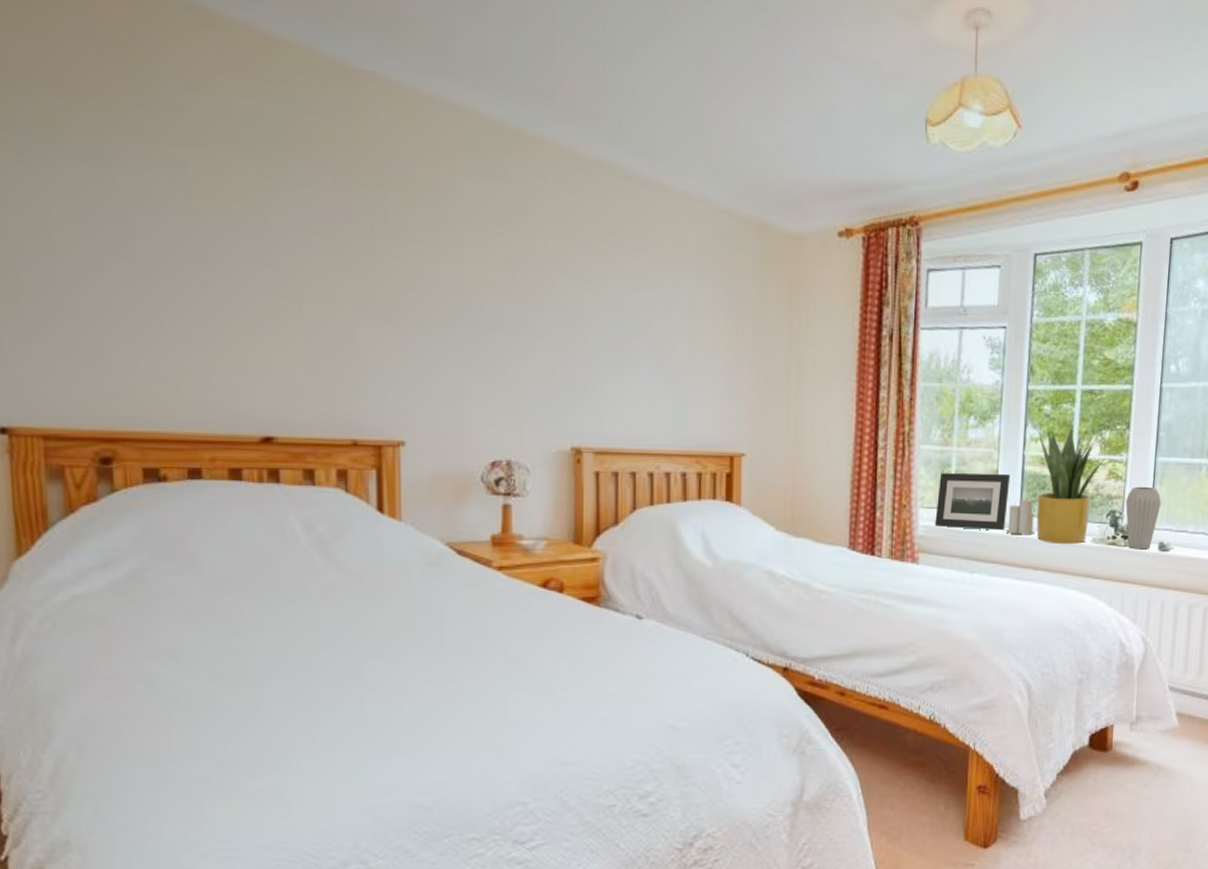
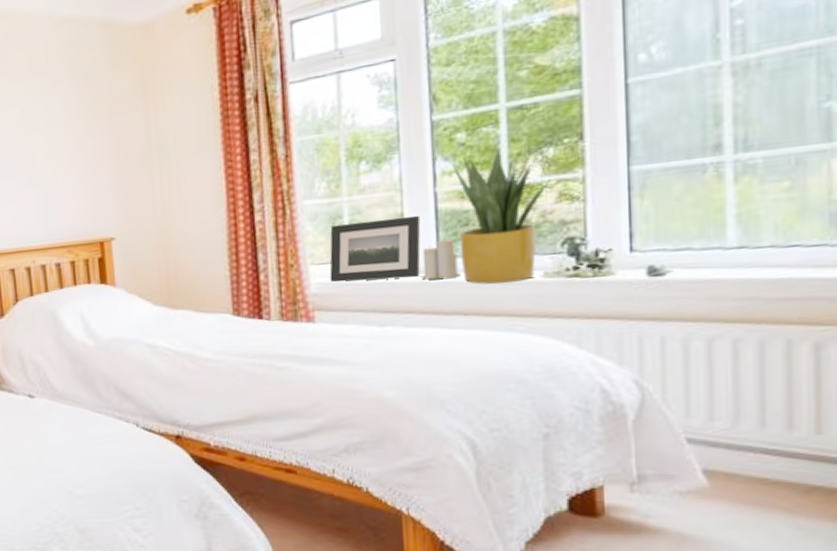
vase: present [1126,486,1162,551] -> none [589,202,646,280]

